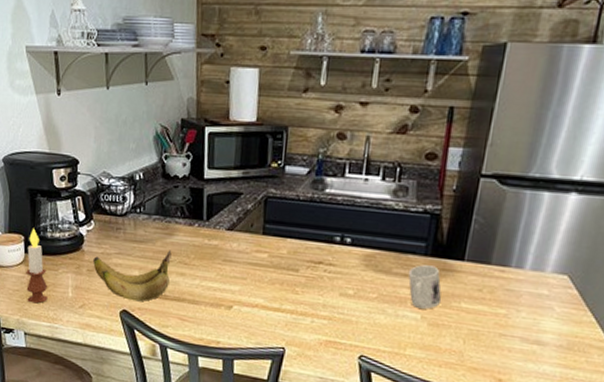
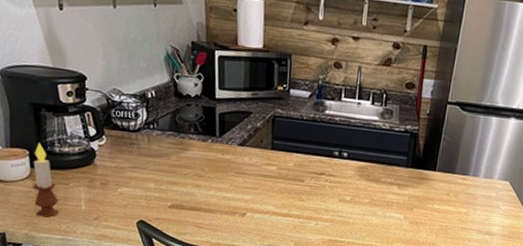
banana: present [93,250,172,302] -> none [107,164,187,212]
mug: present [408,264,442,309] -> none [393,174,420,211]

